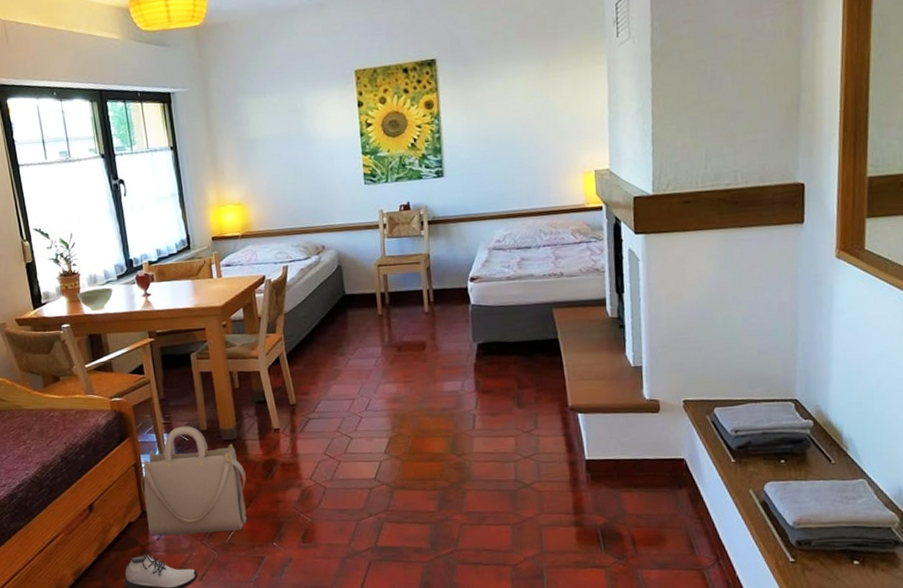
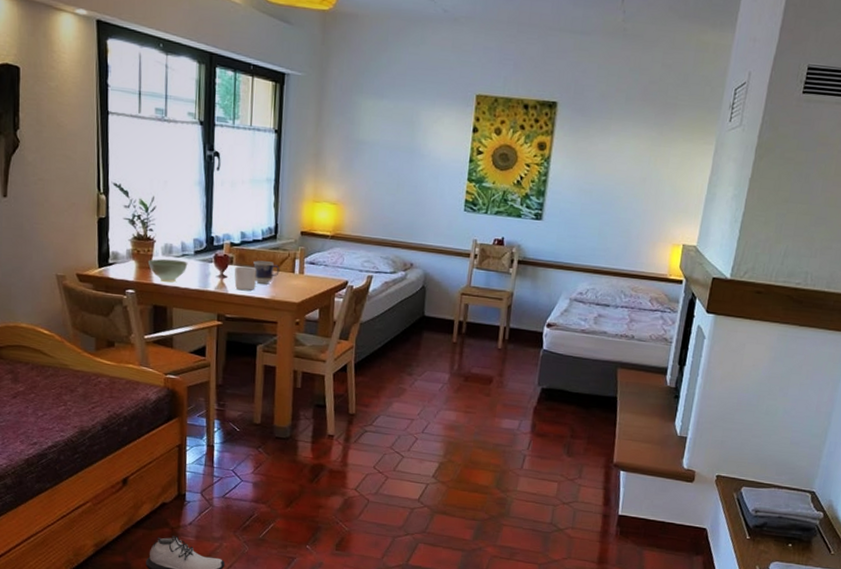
handbag: present [141,426,247,537] -> none [182,415,292,528]
mug: none [157,280,179,305] -> present [234,265,257,291]
cup: none [173,272,199,295] -> present [253,260,280,284]

